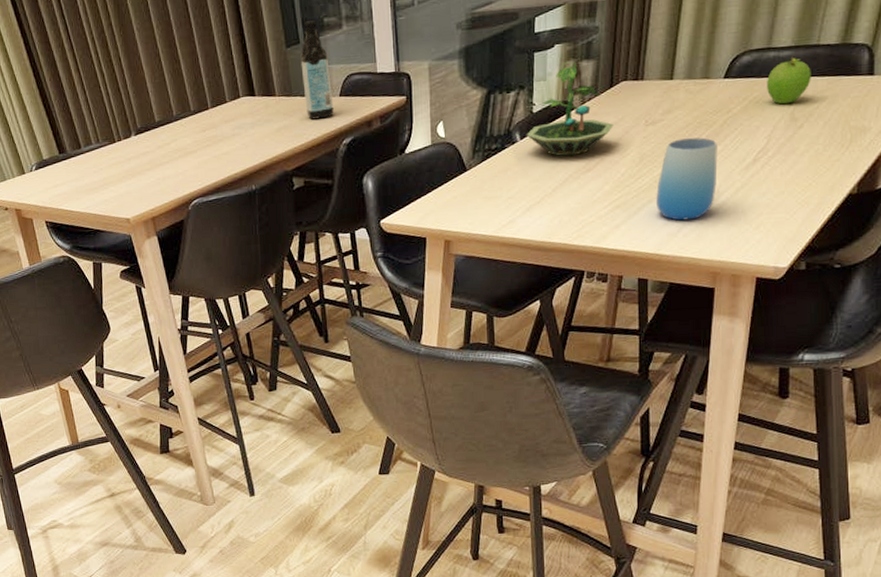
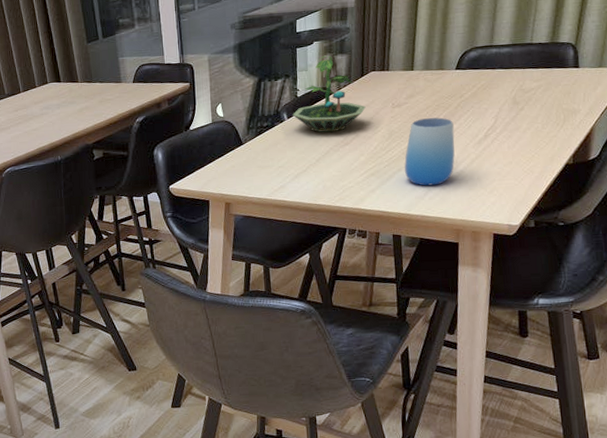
water bottle: present [300,20,334,120] -> none [99,21,128,102]
fruit: present [767,55,811,105] -> none [491,52,528,91]

